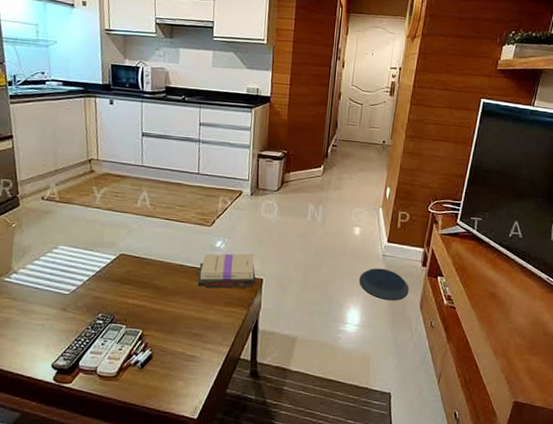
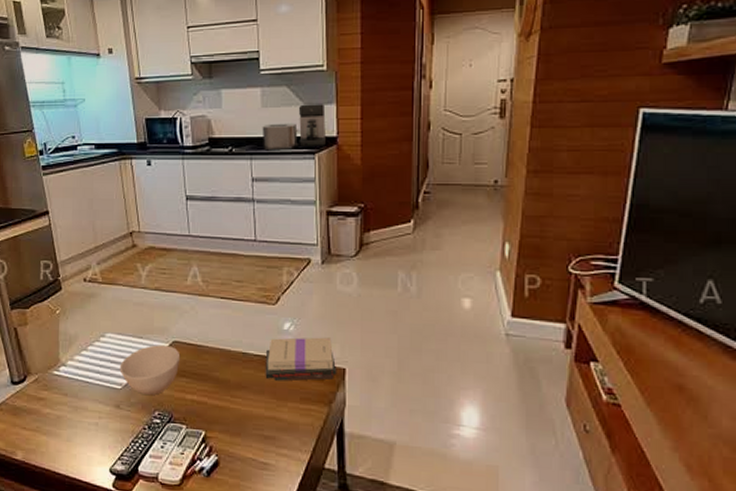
bowl: none [69,256,126,300] -> present [119,345,181,396]
toaster: none [211,80,241,104] -> present [262,123,299,151]
coffee maker: none [240,68,263,103] -> present [298,104,327,146]
robot vacuum: present [359,268,409,301] -> none [475,352,548,396]

